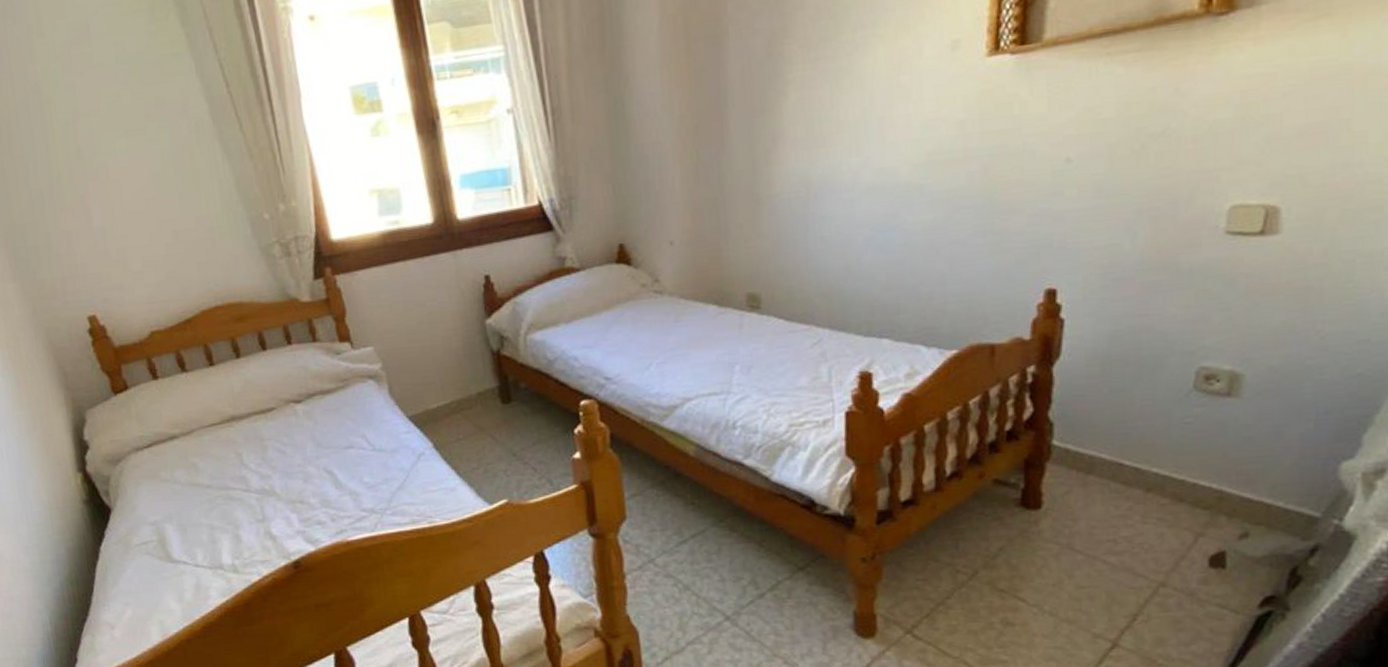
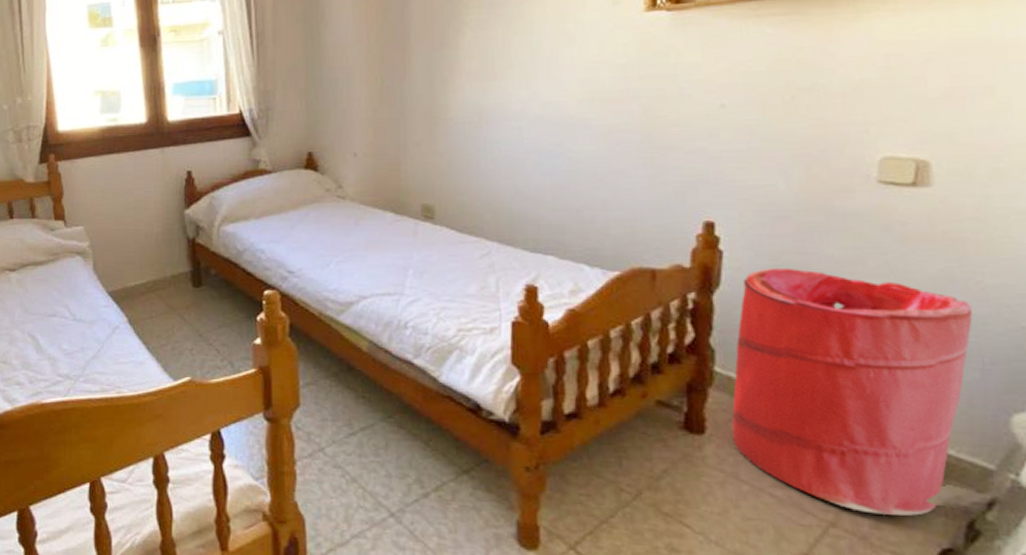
laundry hamper: none [1068,332,1310,570] -> present [731,267,973,516]

